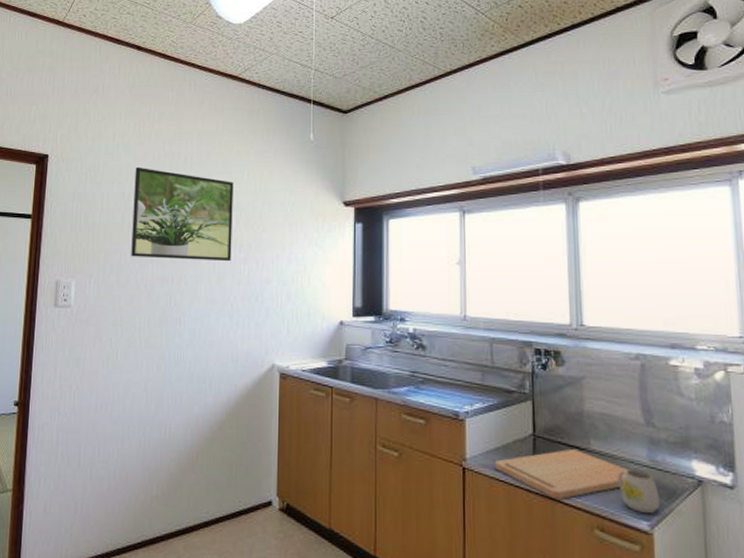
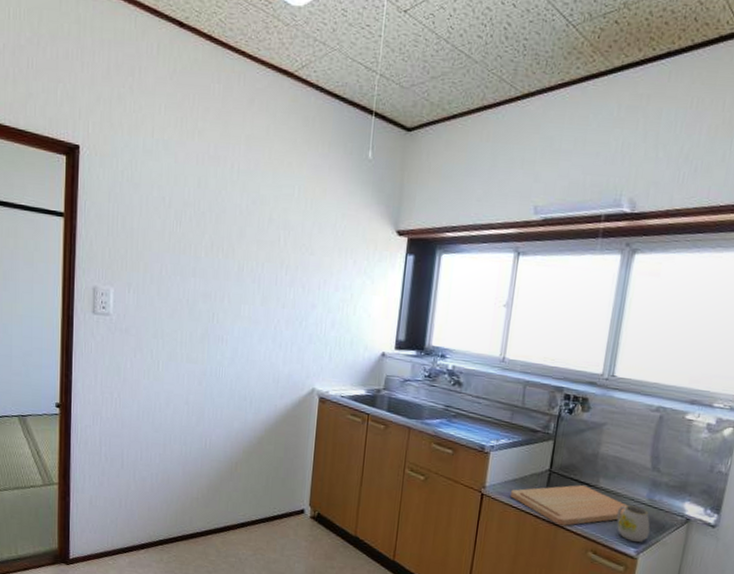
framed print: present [131,166,234,262] -> none [172,169,283,283]

